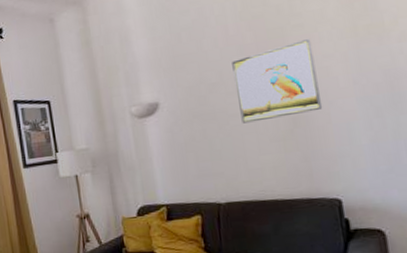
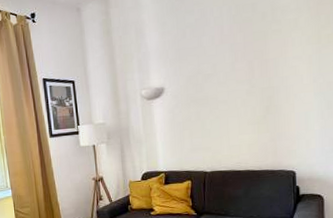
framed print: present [232,38,323,124] -> none [224,42,289,109]

